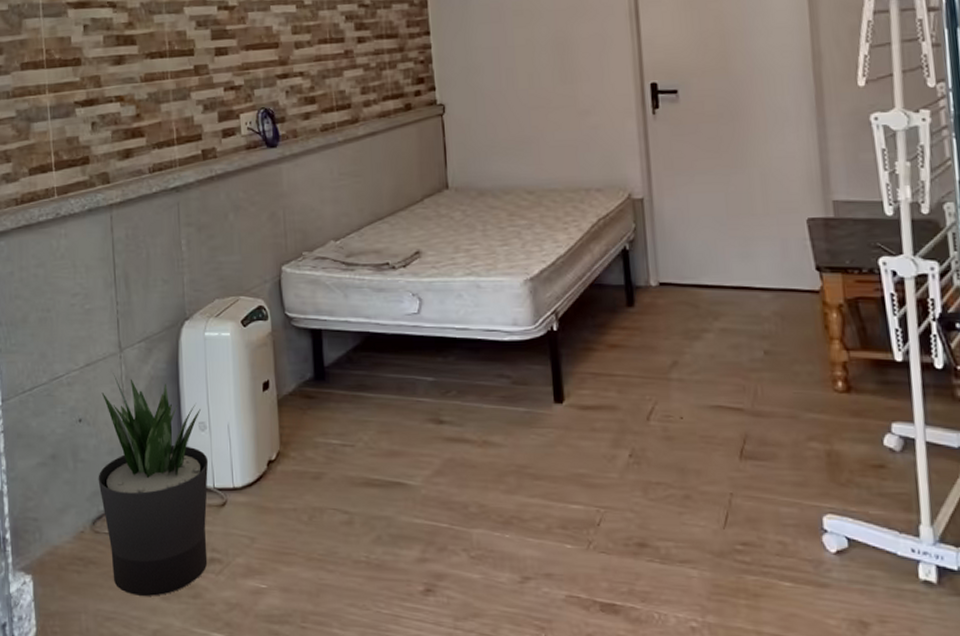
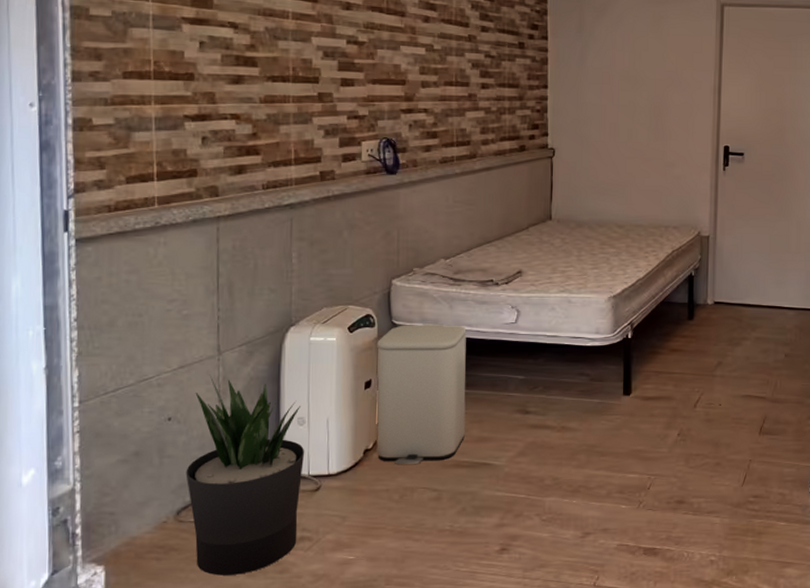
pedal bin: none [272,315,373,481] -> present [377,324,467,466]

